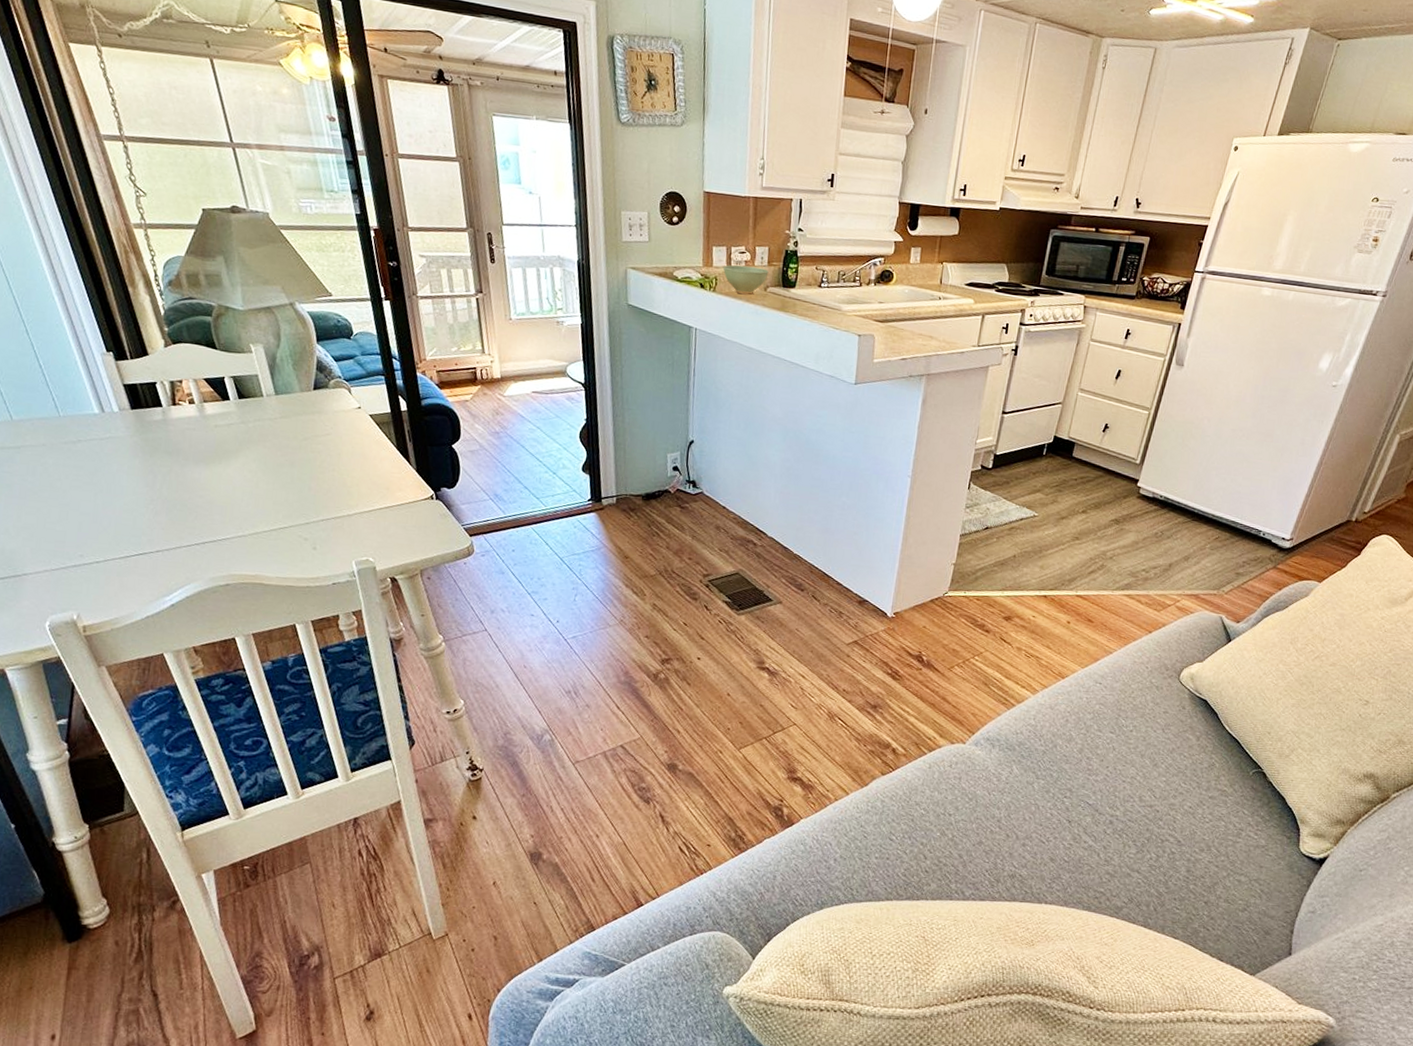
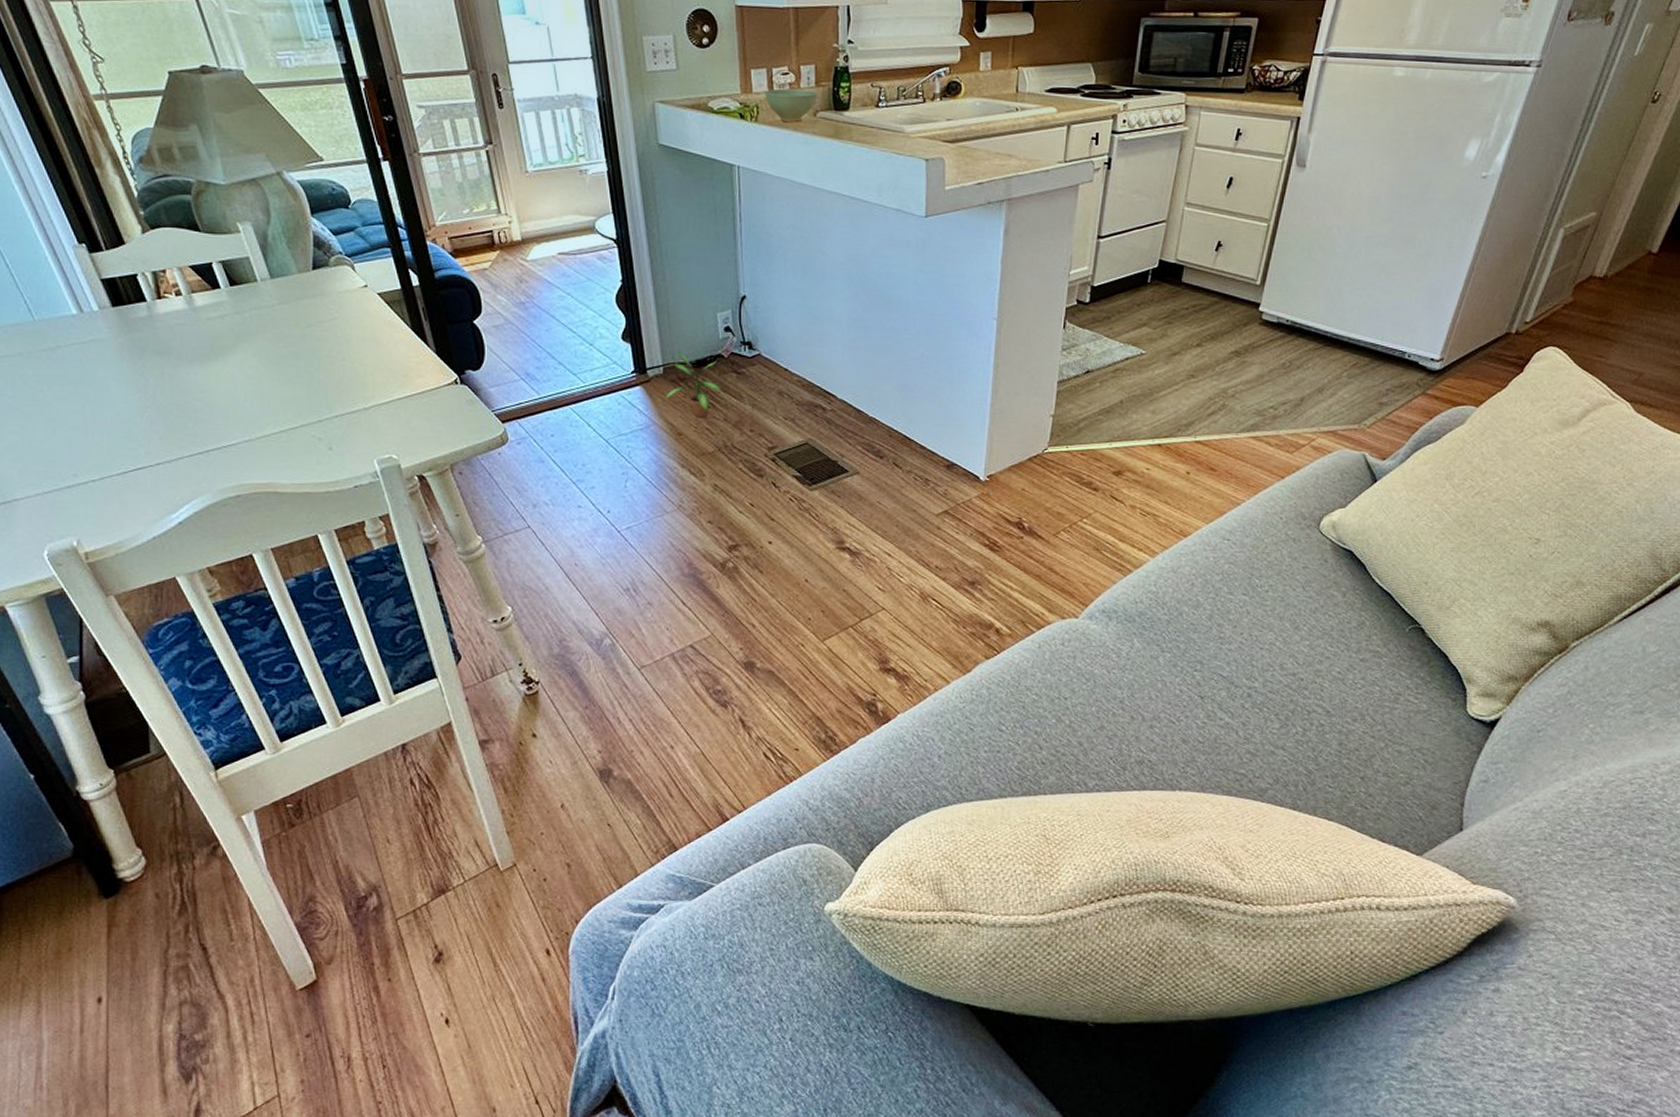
potted plant: none [615,484,666,545] -> present [665,350,721,418]

